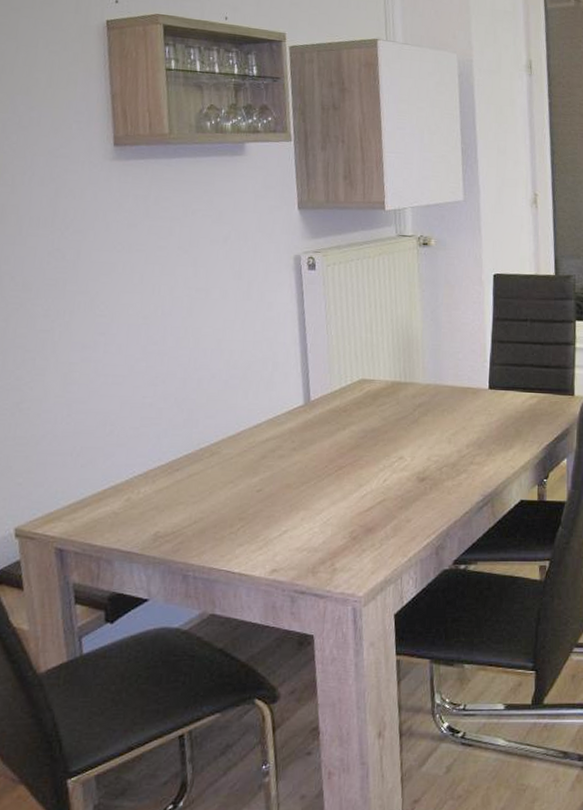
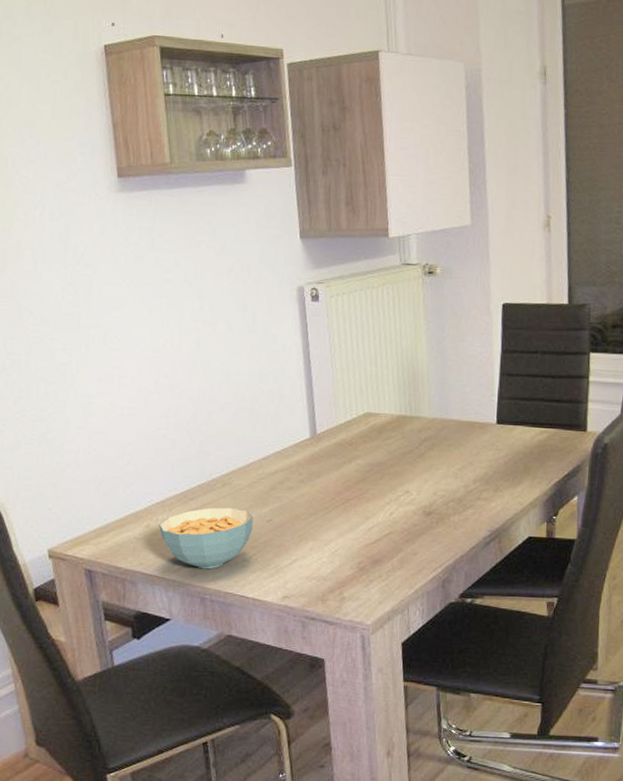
cereal bowl: none [141,478,242,544] -> present [159,507,253,569]

